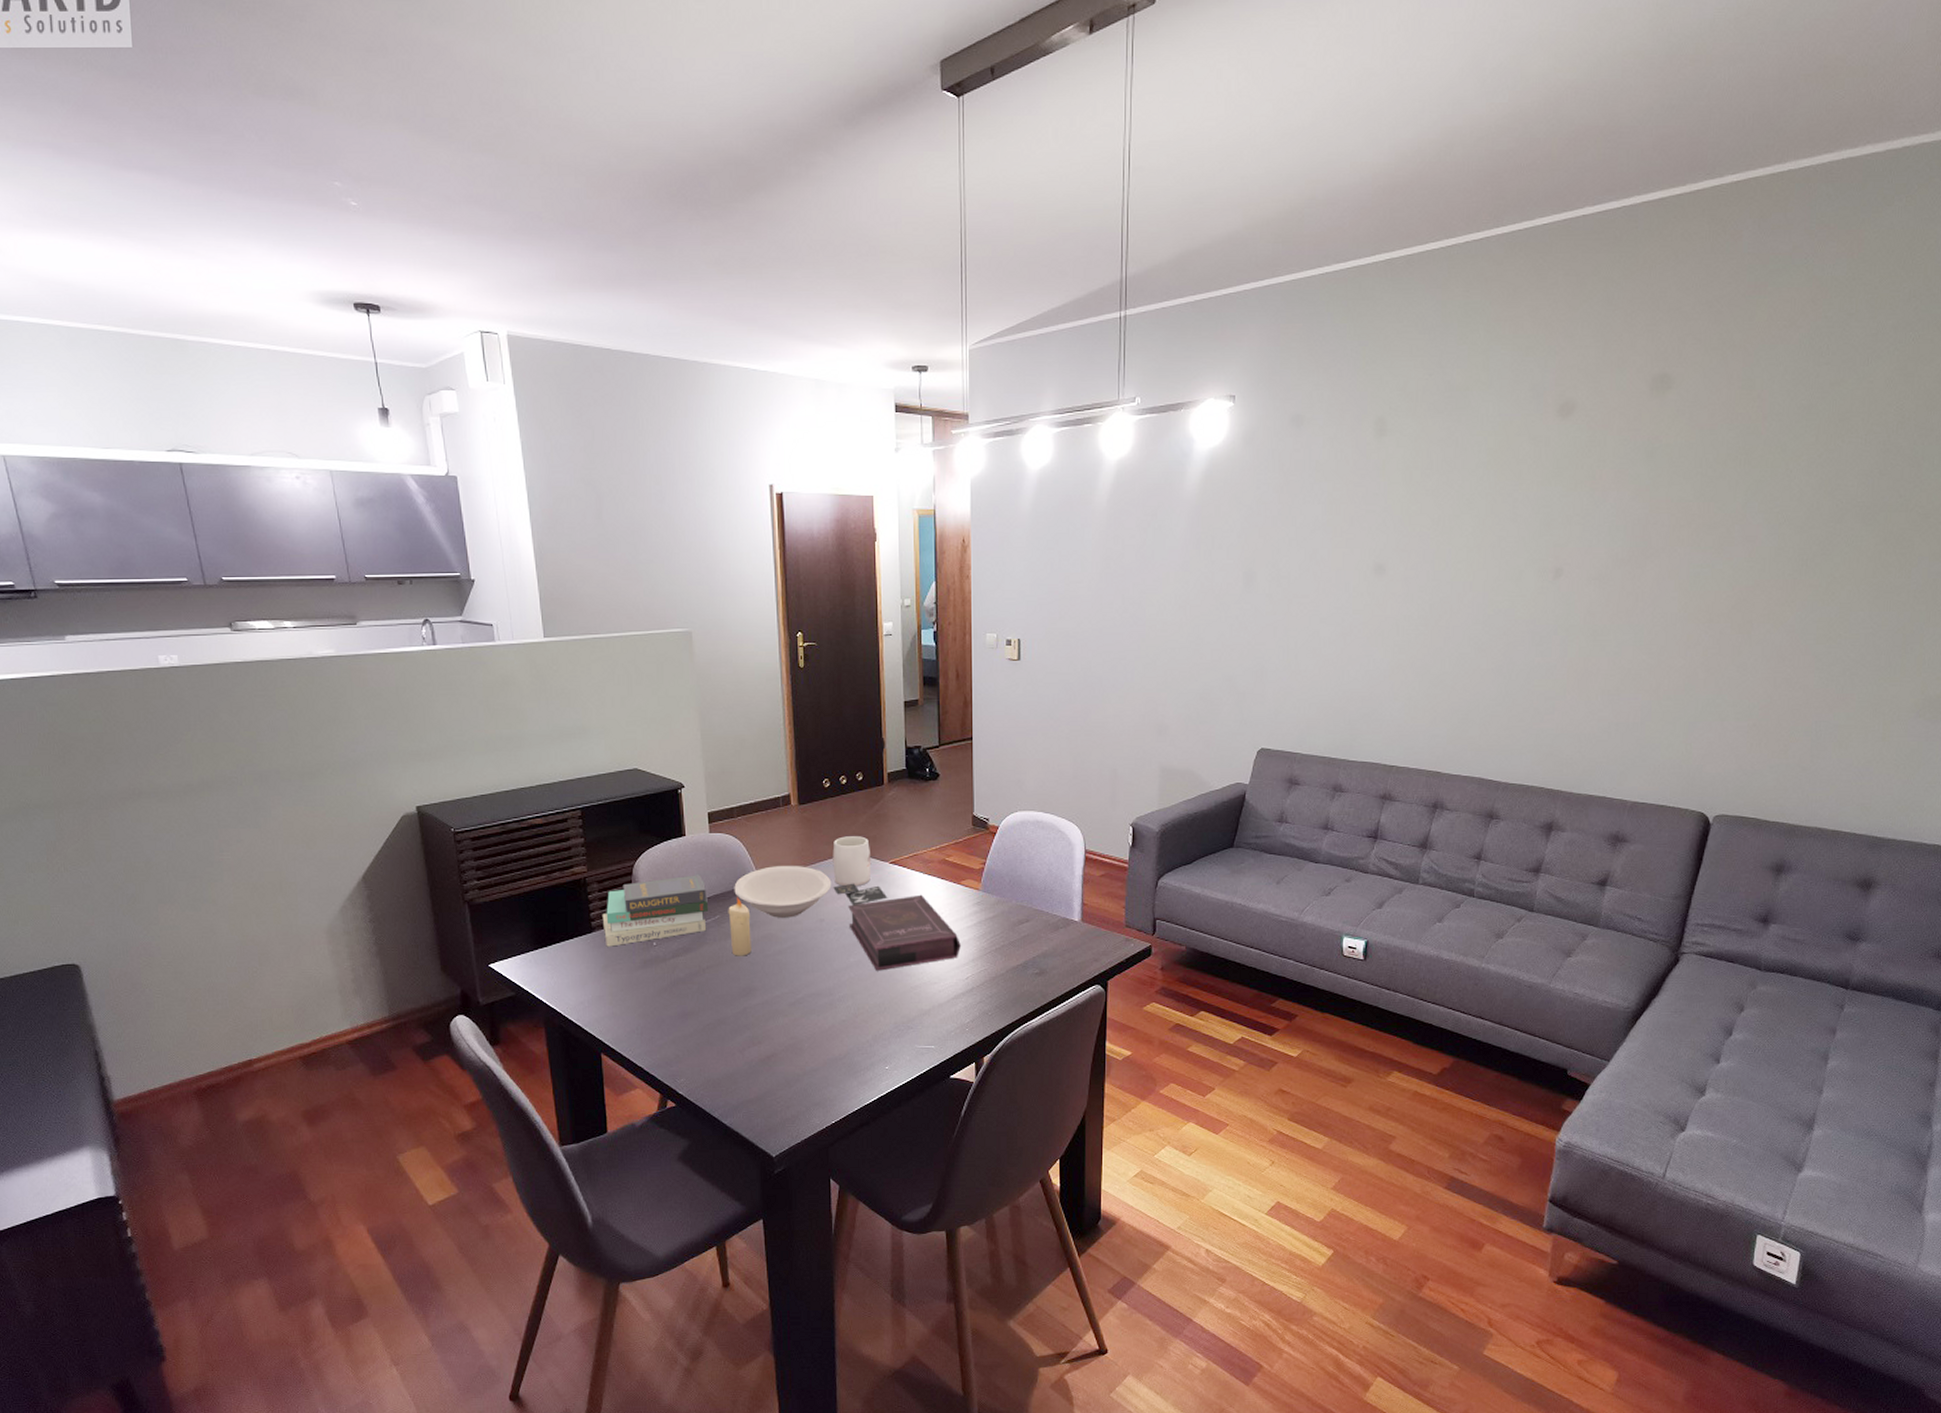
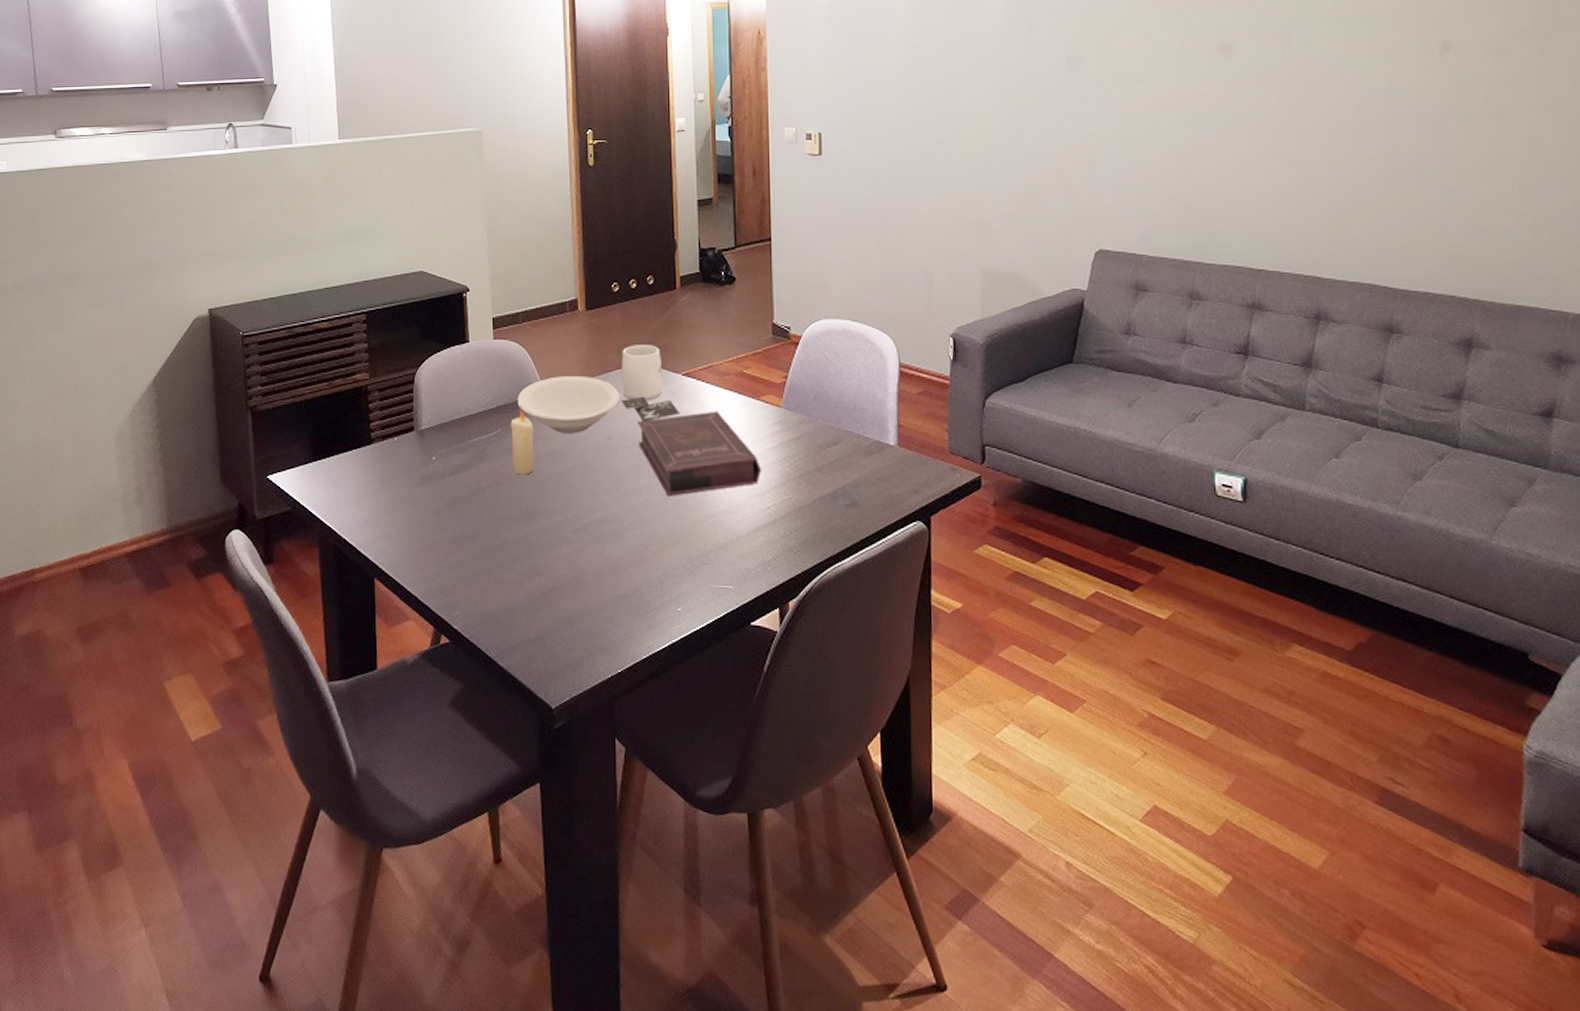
books: present [602,875,709,947] -> none [382,384,491,461]

